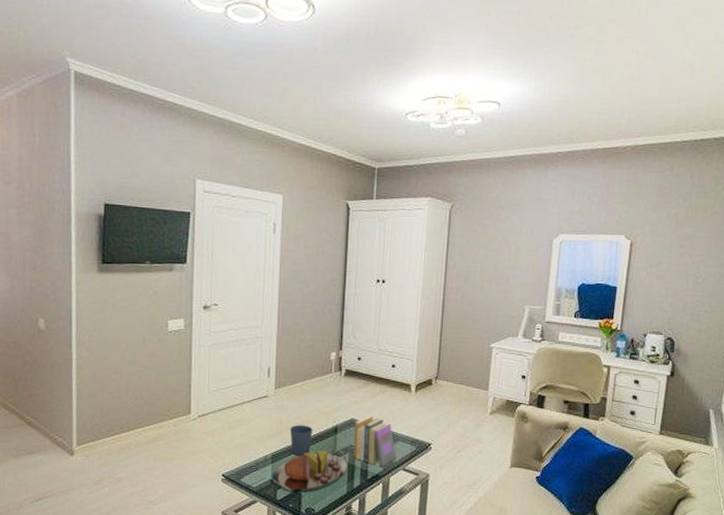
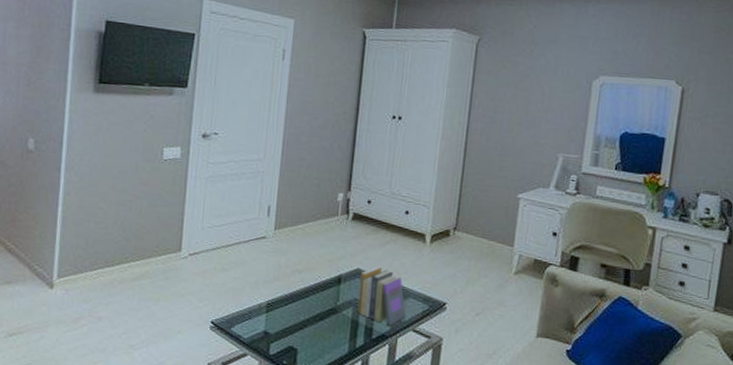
serving tray: present [272,450,347,493] -> none [265,301,350,349]
dixie cup: present [289,424,313,456] -> none [288,271,314,307]

